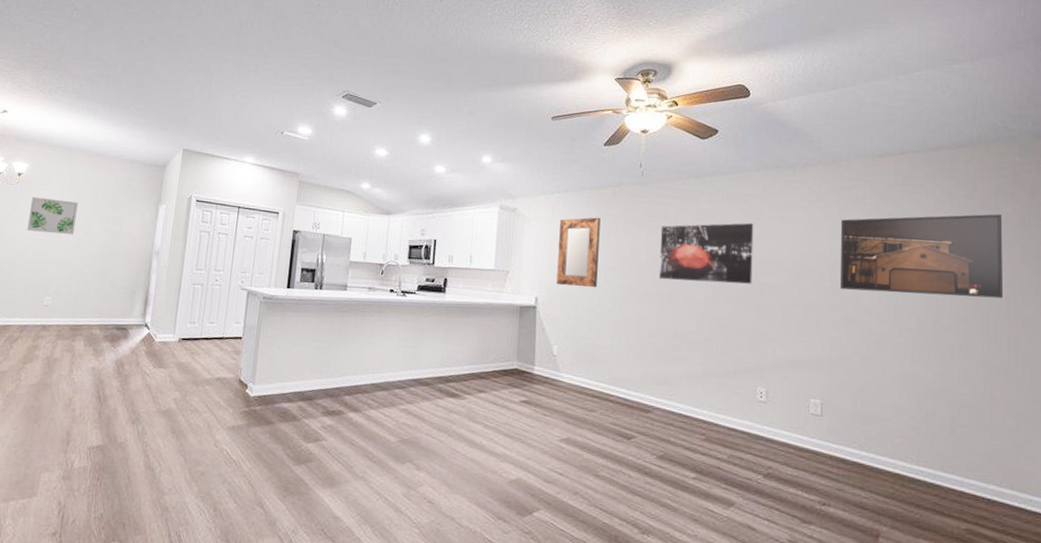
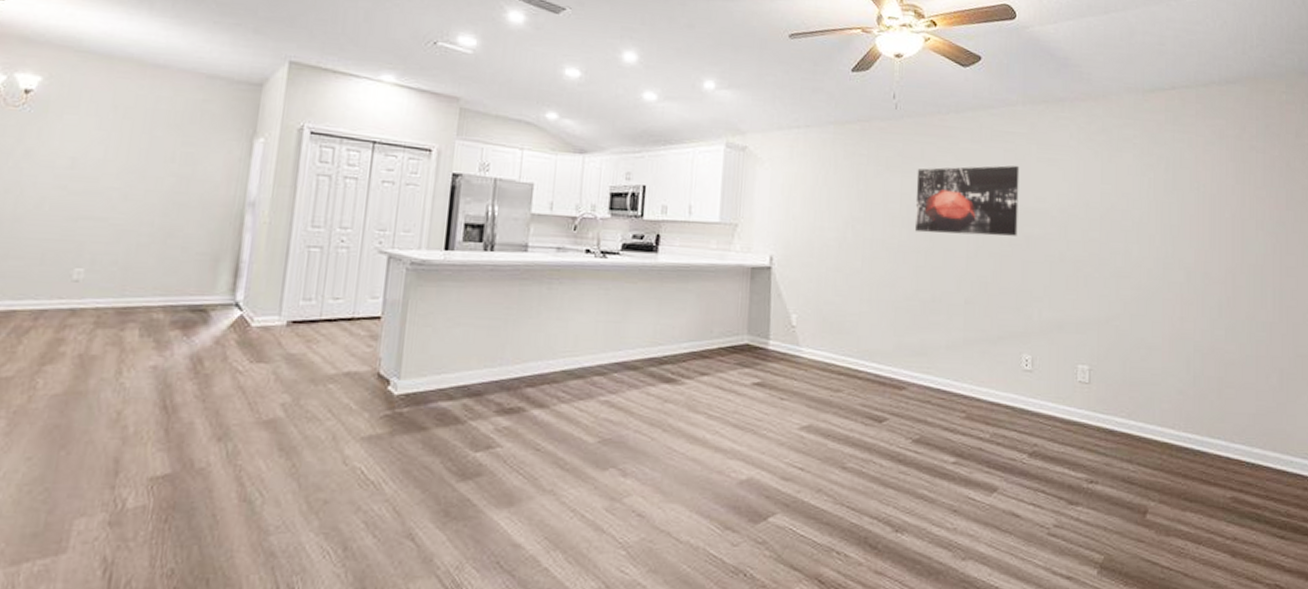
wall art: present [26,196,78,235] -> none [40,124,126,180]
home mirror: present [556,217,601,288] -> none [795,158,848,244]
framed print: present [839,214,1004,299] -> none [1109,156,1270,248]

